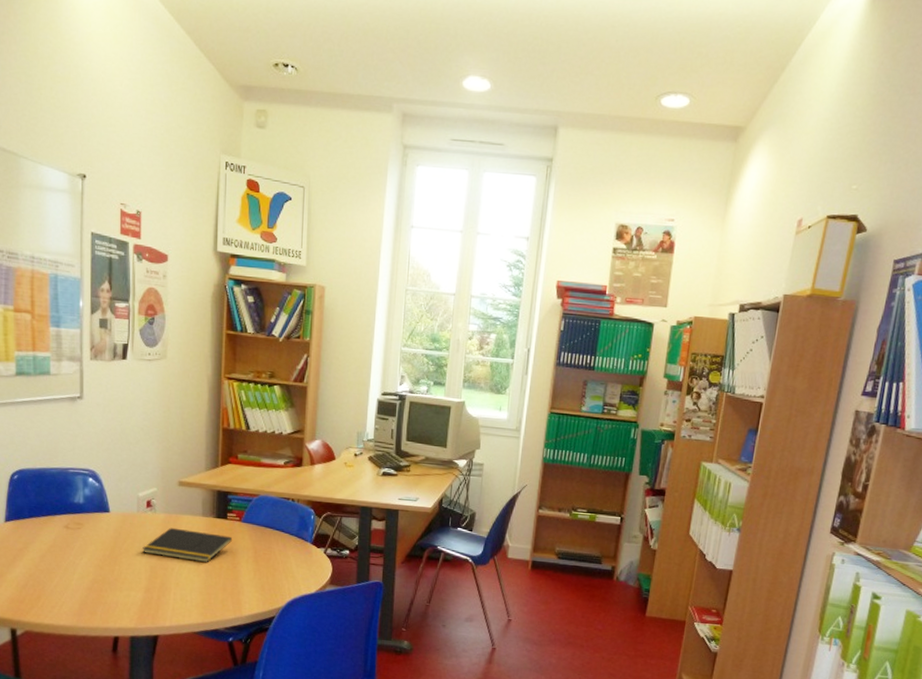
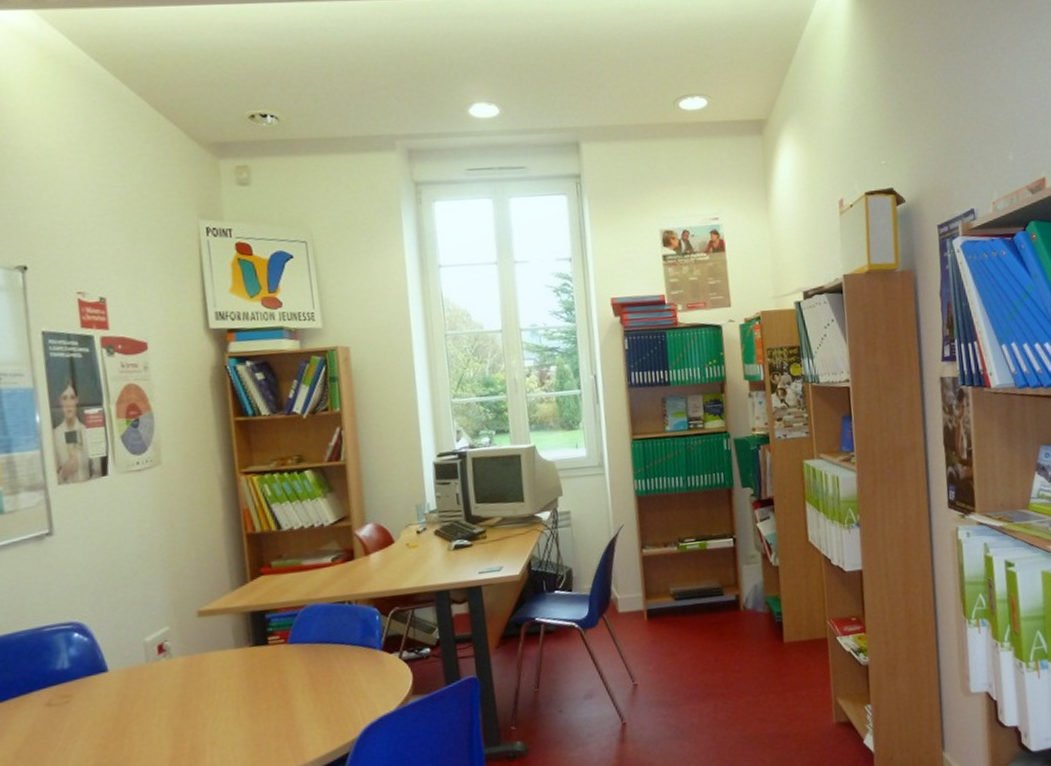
notepad: present [141,527,233,563] -> none [158,665,280,714]

